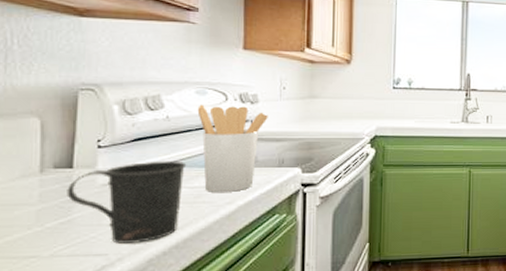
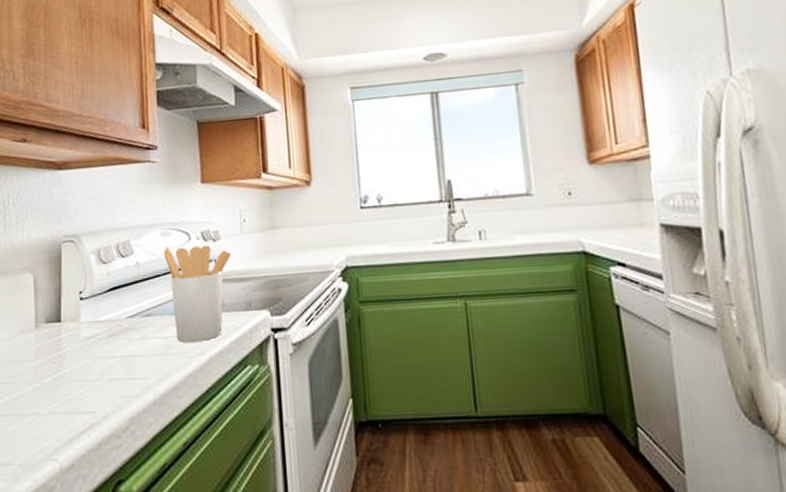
mug: present [67,161,187,244] -> none [57,309,158,400]

